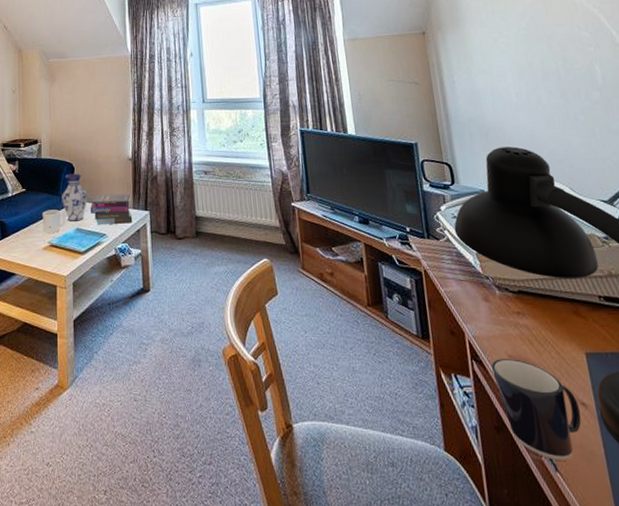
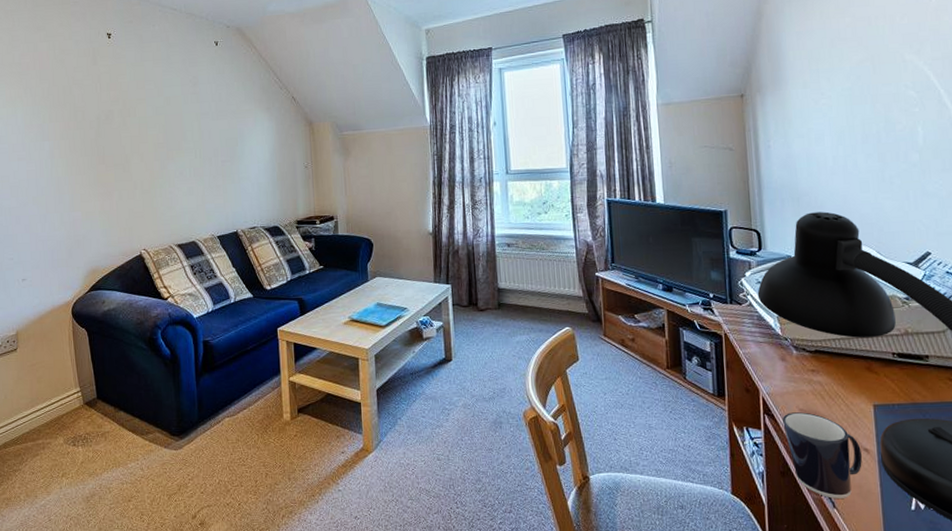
mug: present [42,210,66,234] -> none [341,285,366,309]
vase: present [61,173,88,221] -> none [360,249,388,297]
books: present [90,194,133,226] -> none [390,268,434,300]

